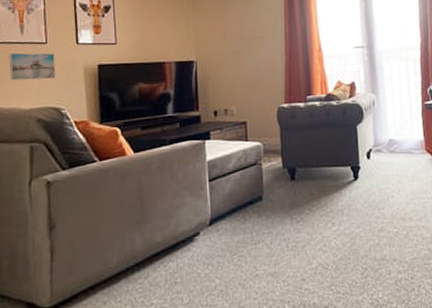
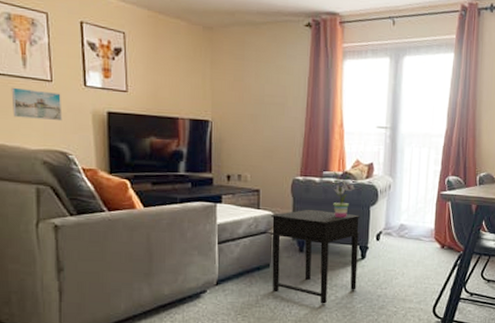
side table: none [260,134,353,233] -> present [271,209,361,304]
potted plant: none [316,94,339,140] -> present [333,170,355,218]

